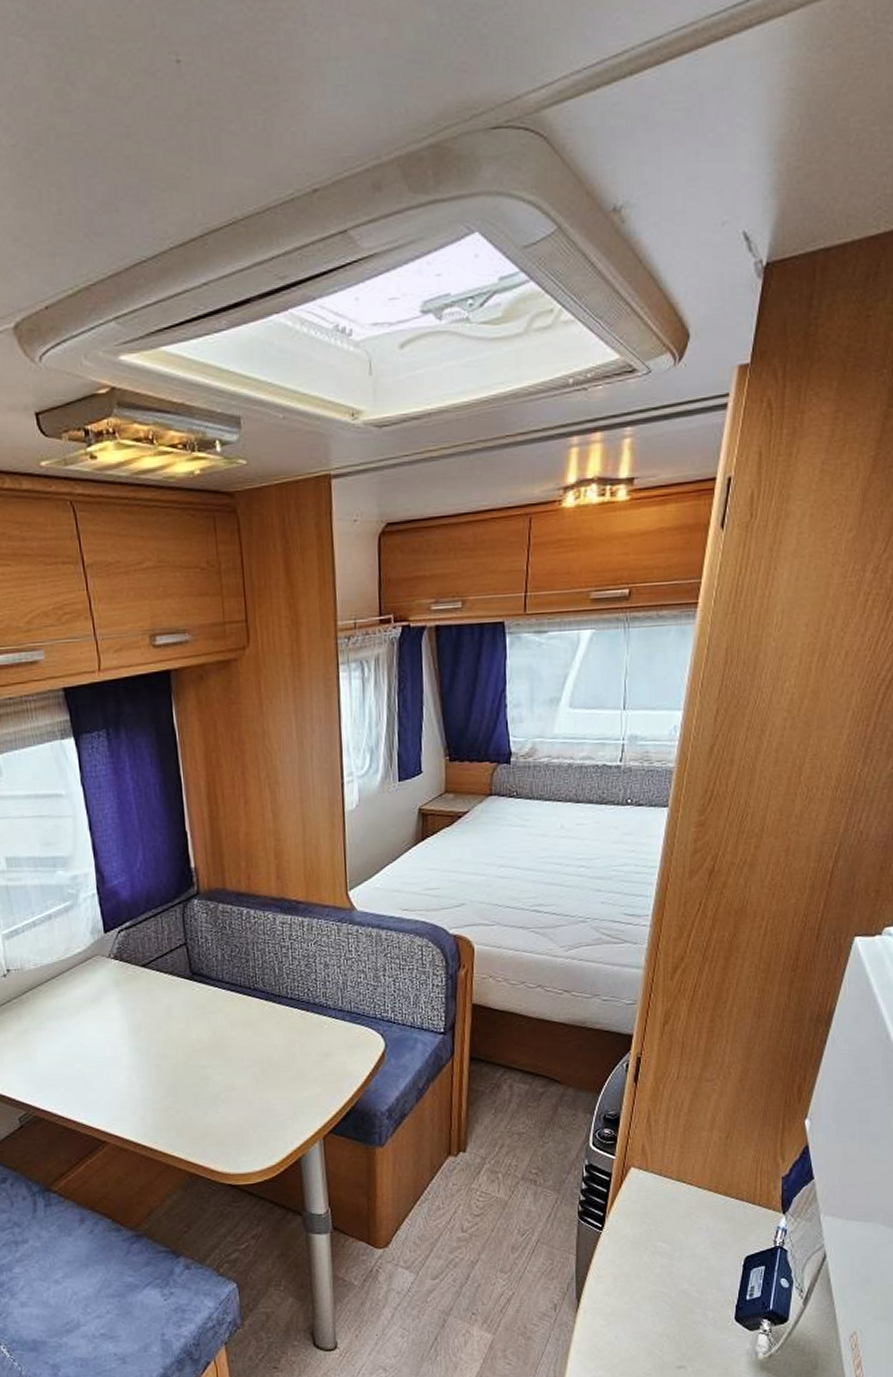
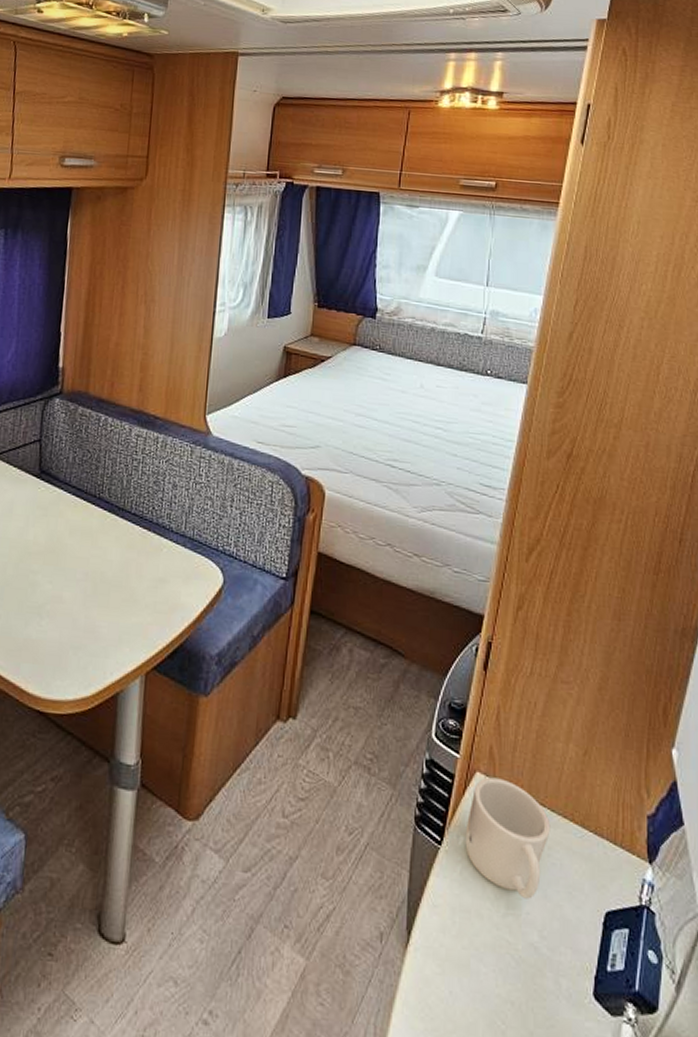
mug: none [623,1169,698,1259] -> present [465,777,551,900]

